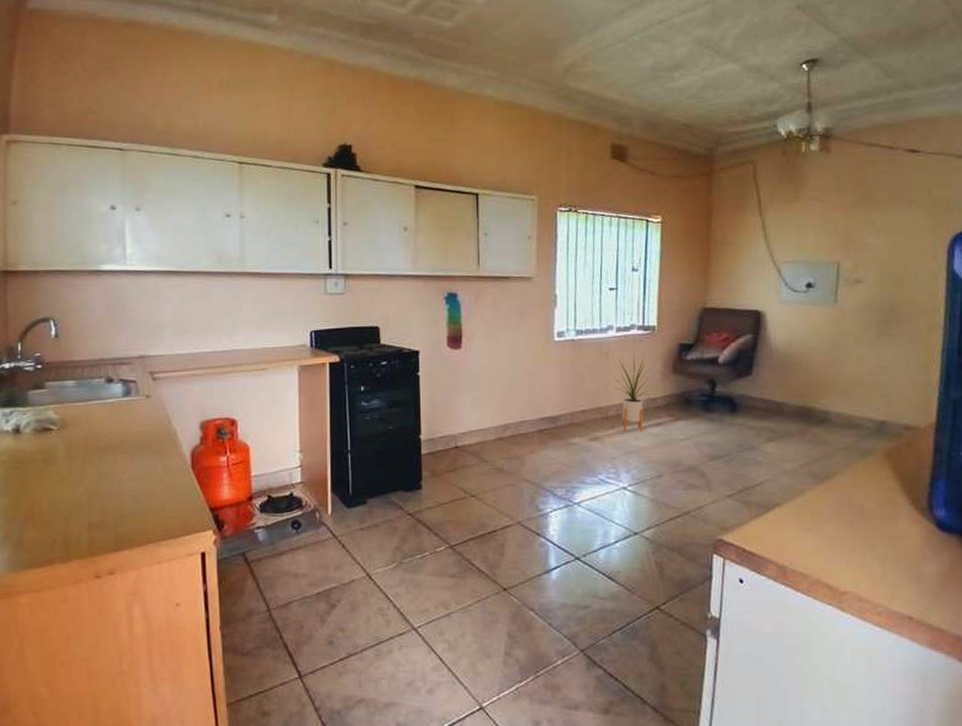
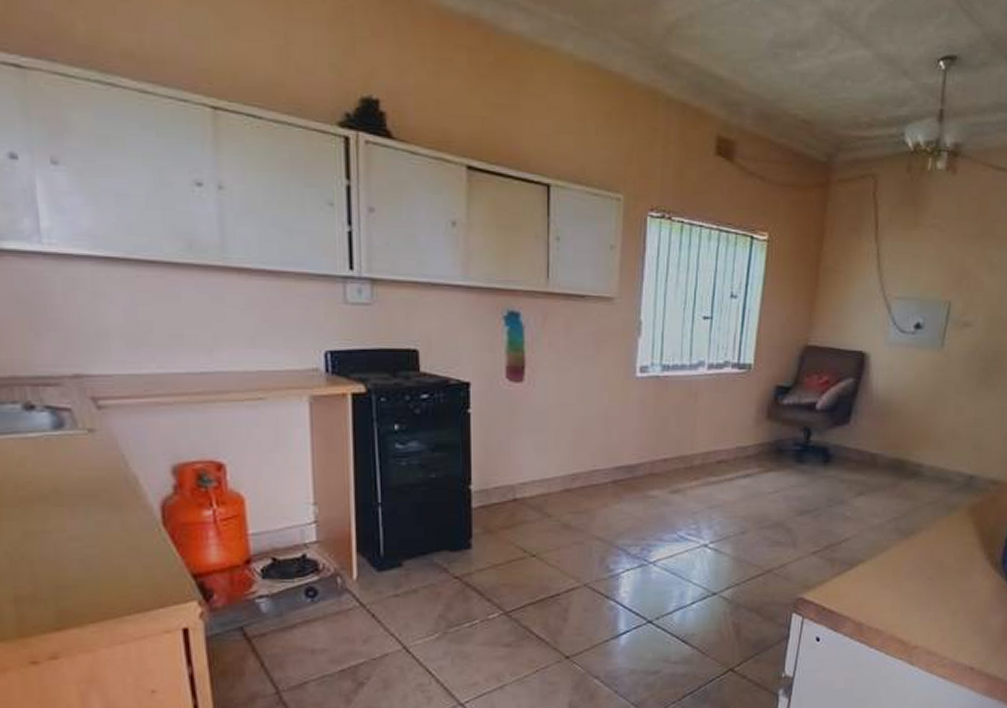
house plant: present [613,354,656,431] -> none [701,396,749,483]

